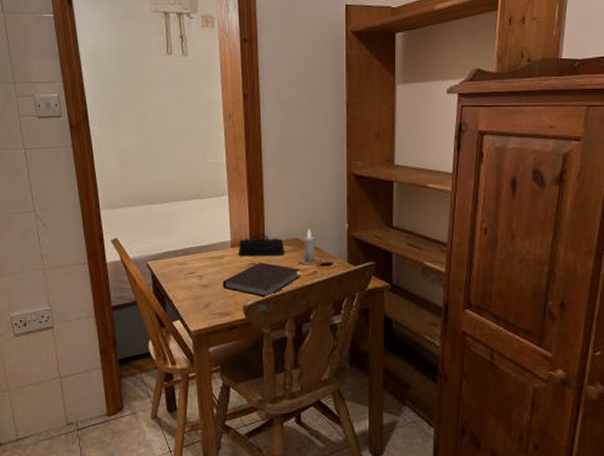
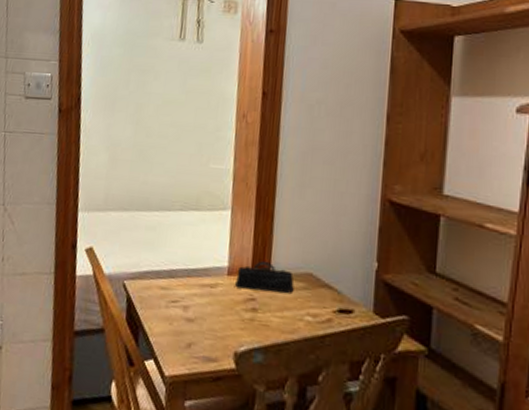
notebook: present [222,262,301,298] -> none [211,297,313,346]
candle: present [298,229,322,265] -> none [309,263,340,311]

